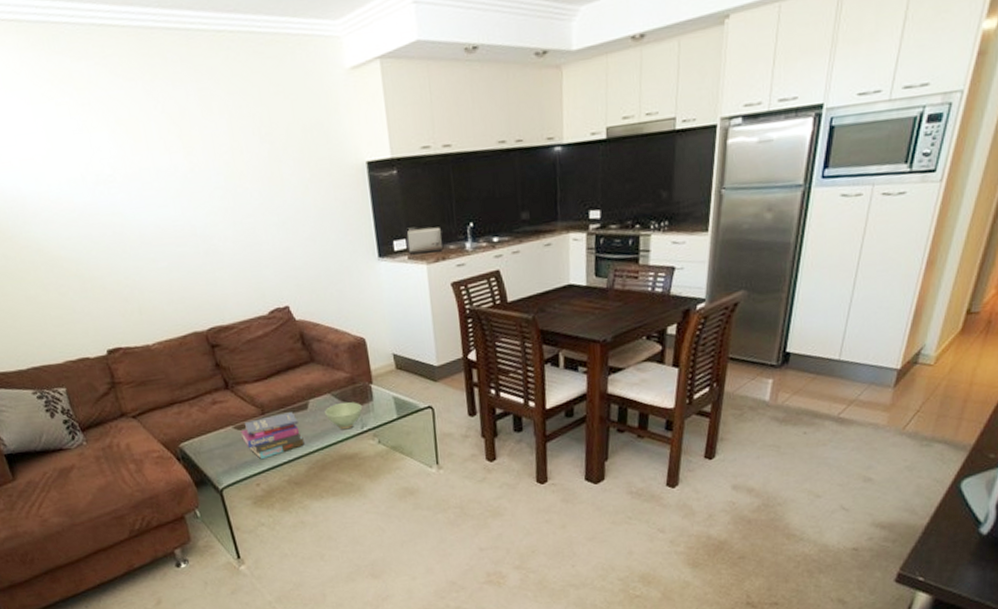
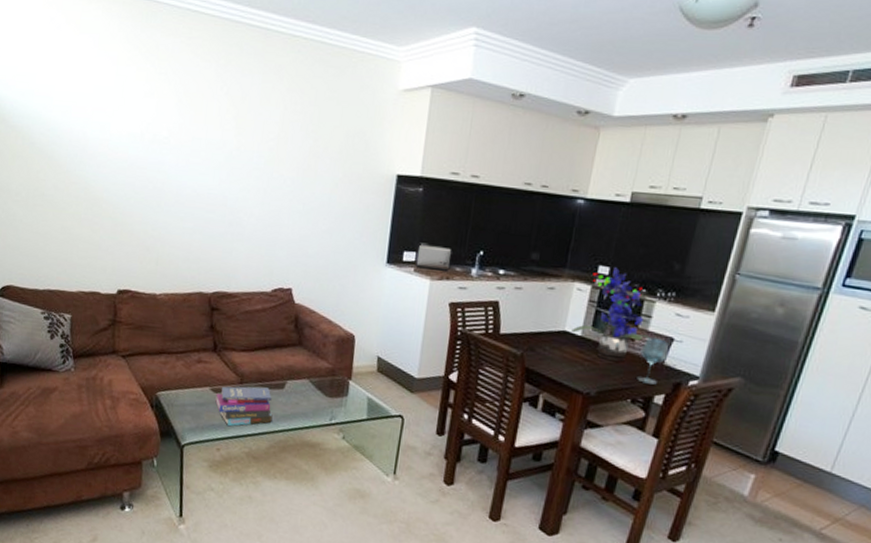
bowl: present [325,402,363,430] -> none [299,390,336,418]
flower arrangement: none [576,209,652,304] -> present [571,267,650,362]
wine glass: none [646,270,673,318] -> present [635,337,669,385]

